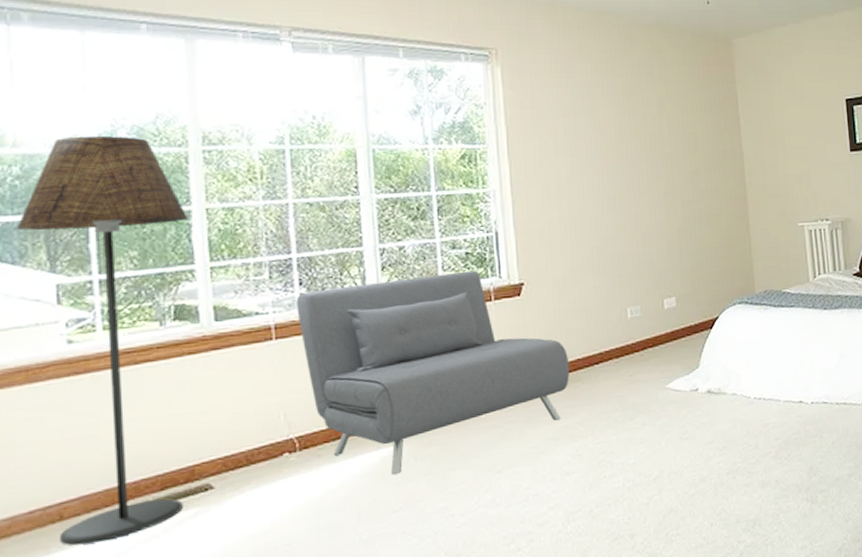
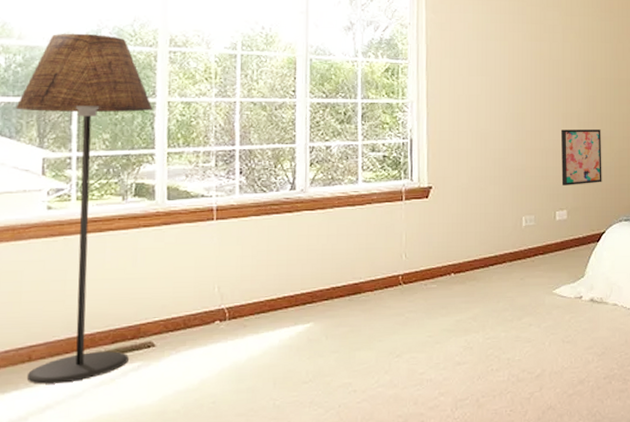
sofa: present [296,270,570,475] -> none [236,172,468,350]
wall art: none [663,207,712,271] -> present [560,129,602,185]

